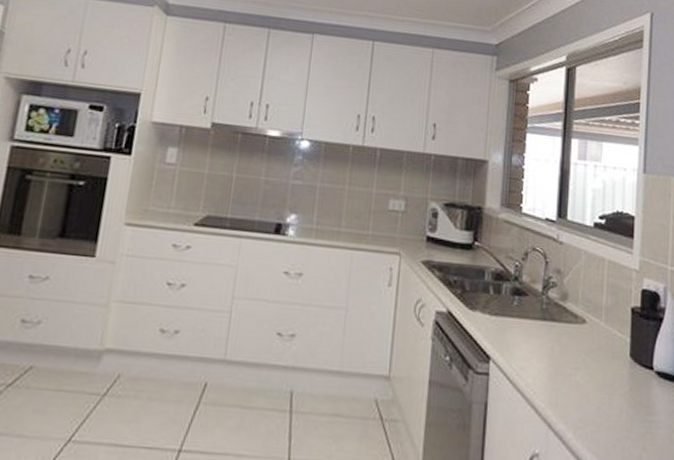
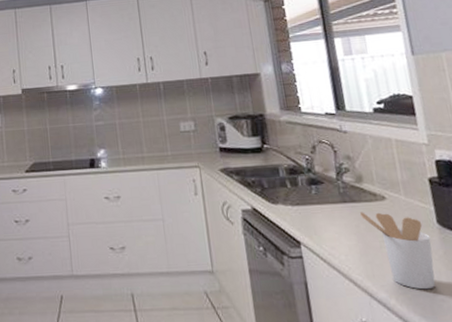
utensil holder: none [558,333,620,427] -> present [360,212,436,290]

